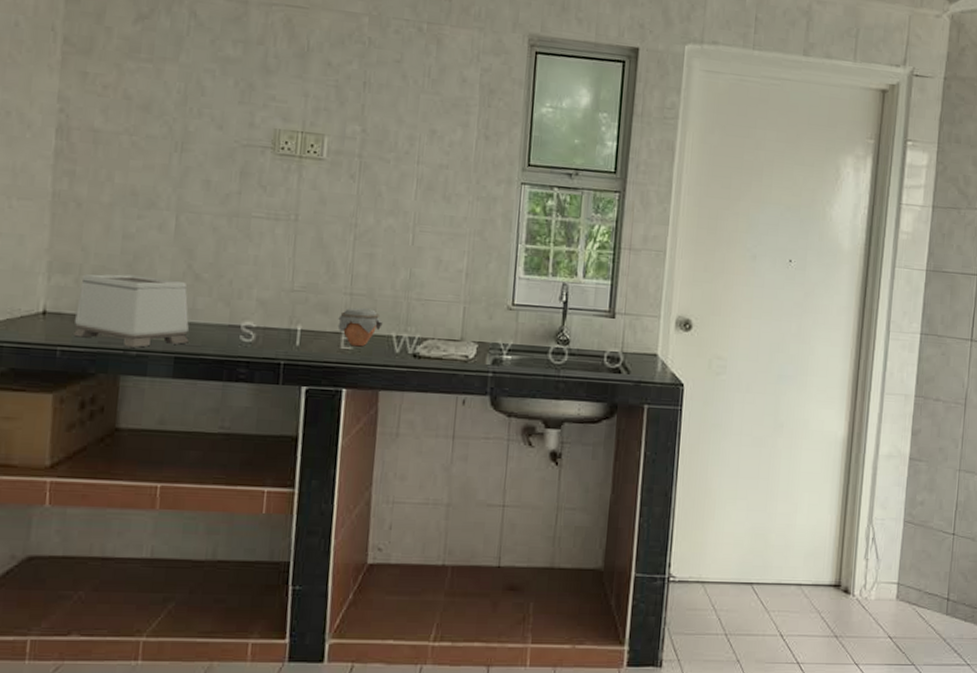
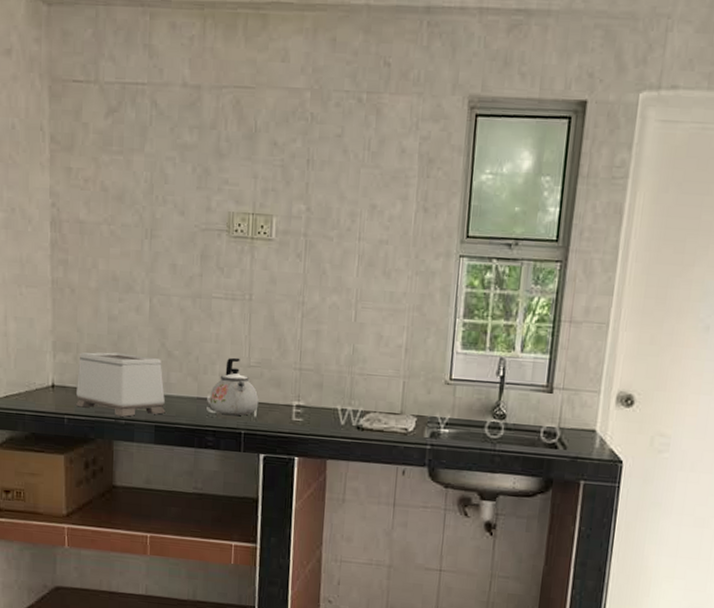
kettle: none [243,281,303,345] -> present [209,357,259,416]
jar: present [337,307,383,347] -> none [289,382,329,419]

